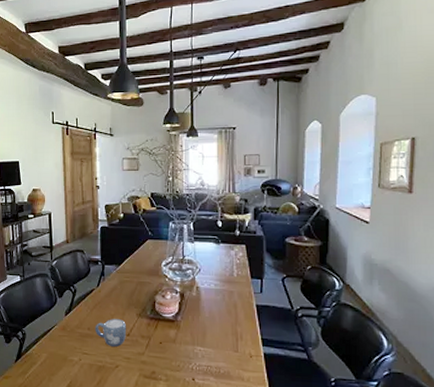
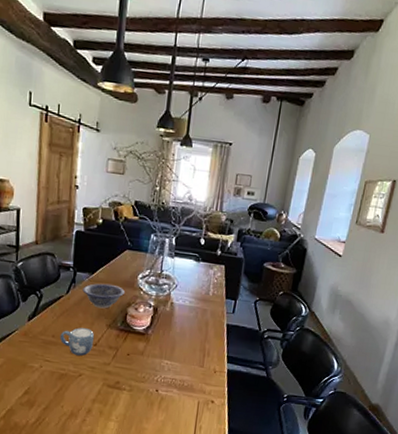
bowl: none [111,274,150,299] -> present [82,283,124,309]

